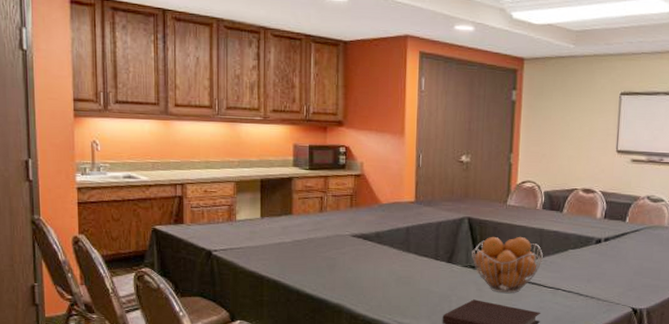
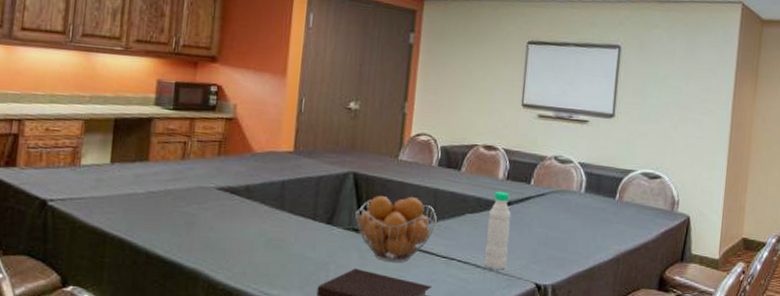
water bottle: none [586,229,609,297] -> present [484,191,511,270]

